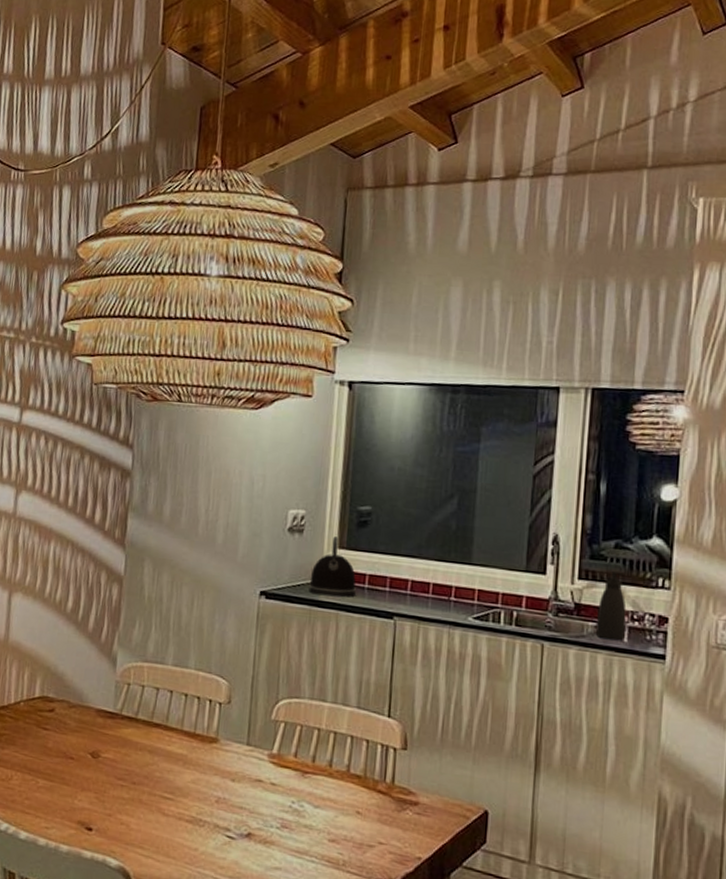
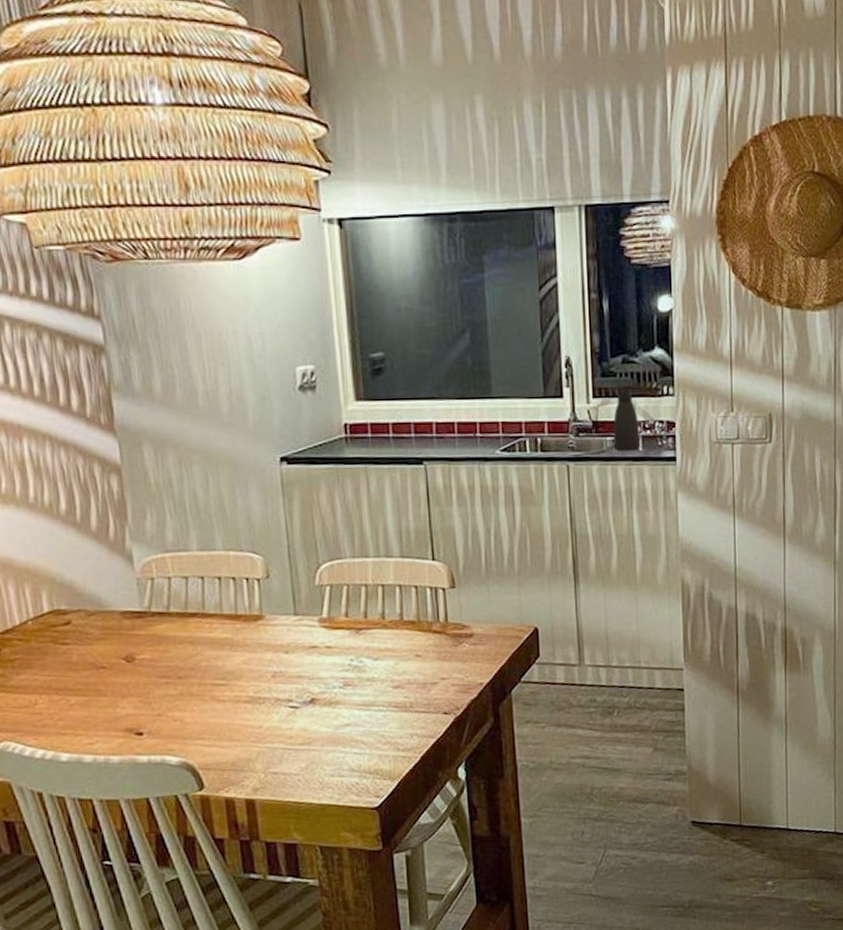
kettle: present [309,536,356,598] -> none [331,389,381,452]

